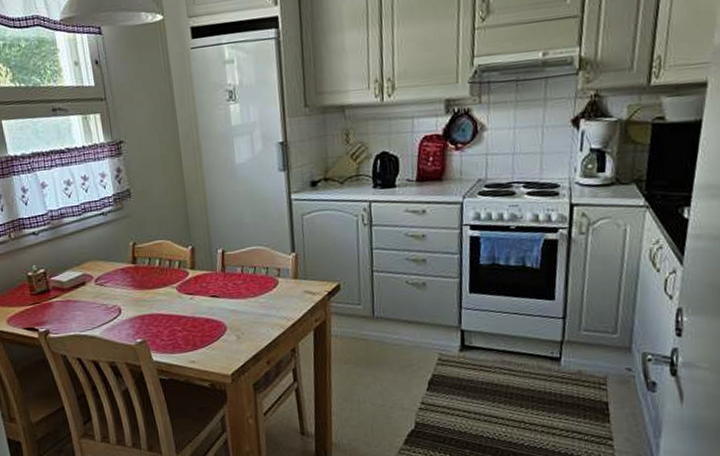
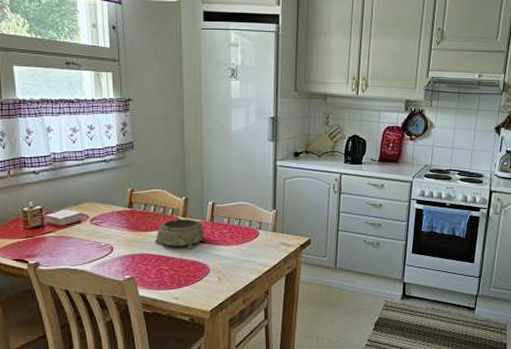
decorative bowl: none [163,270,217,306] -> present [154,218,204,249]

